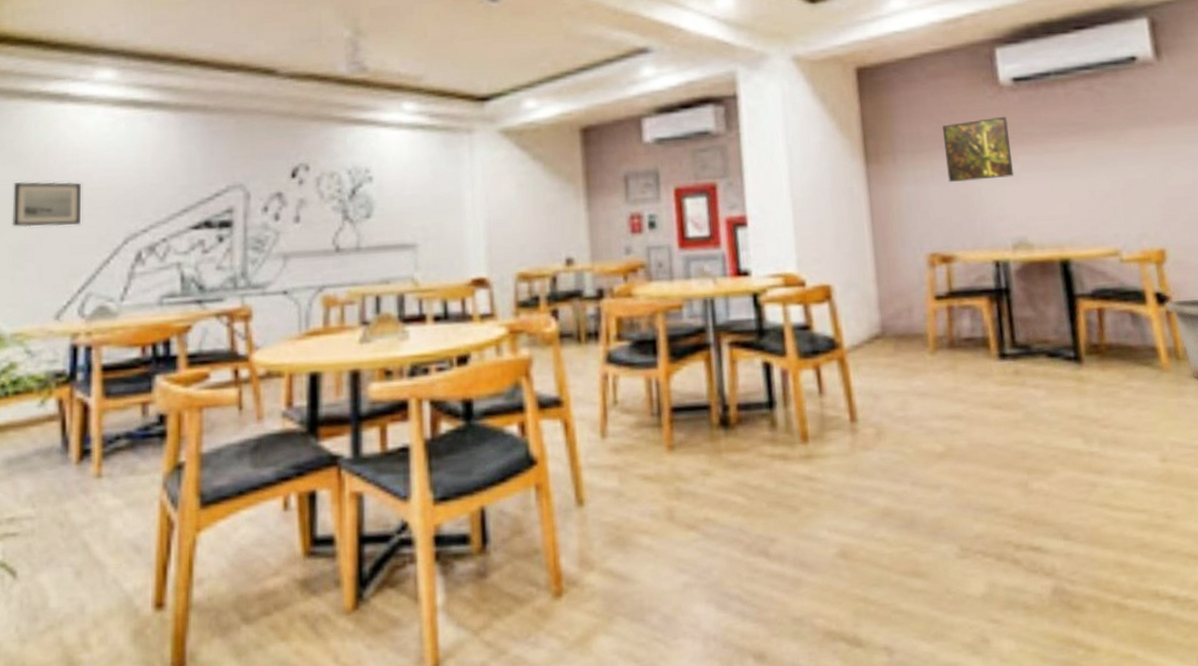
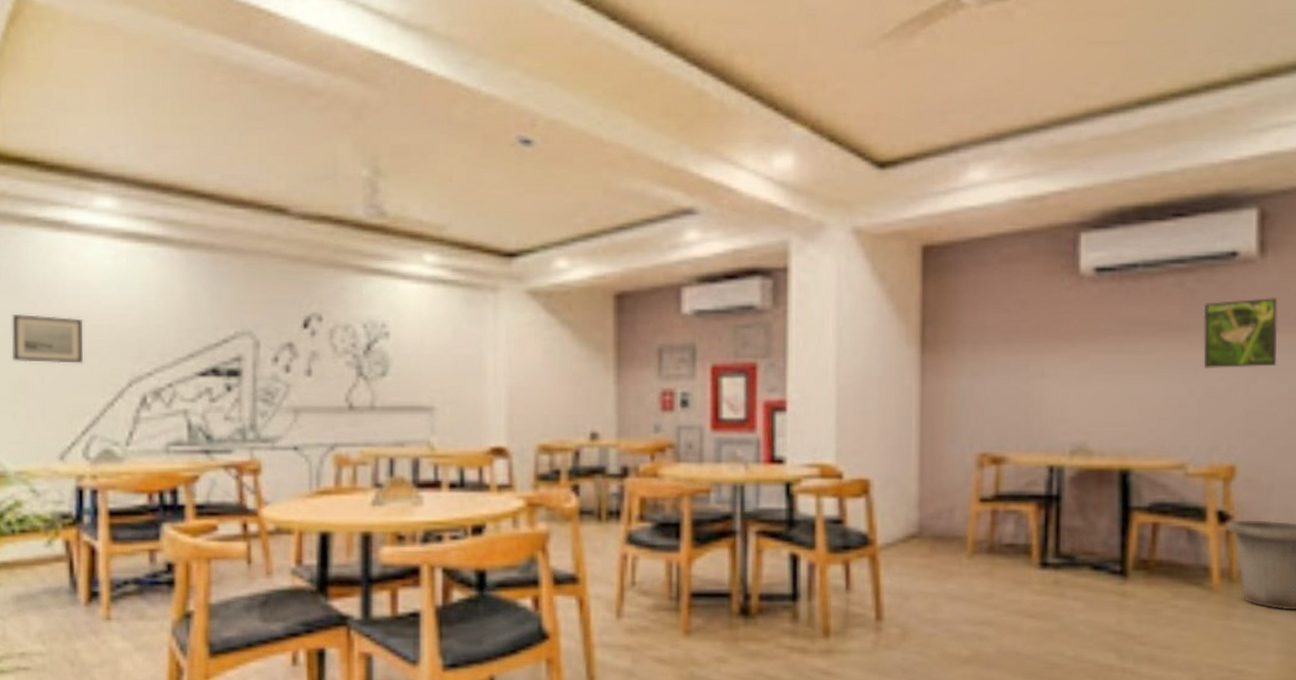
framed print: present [942,117,1015,182] -> none [1009,311,1084,379]
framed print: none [1114,95,1186,163] -> present [1203,298,1278,369]

